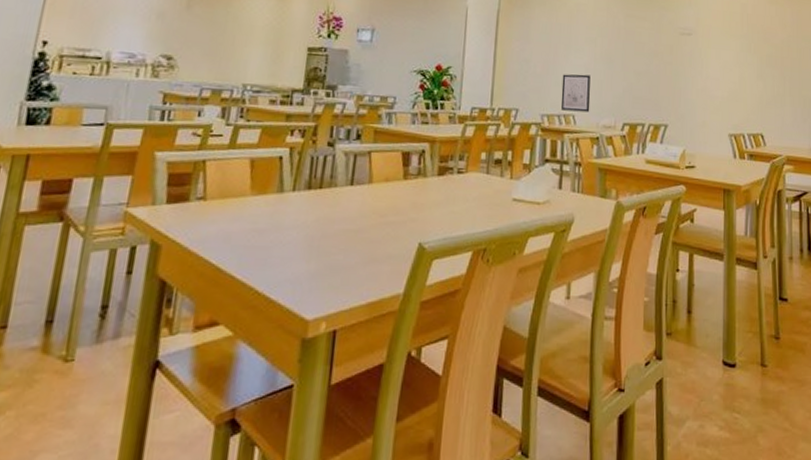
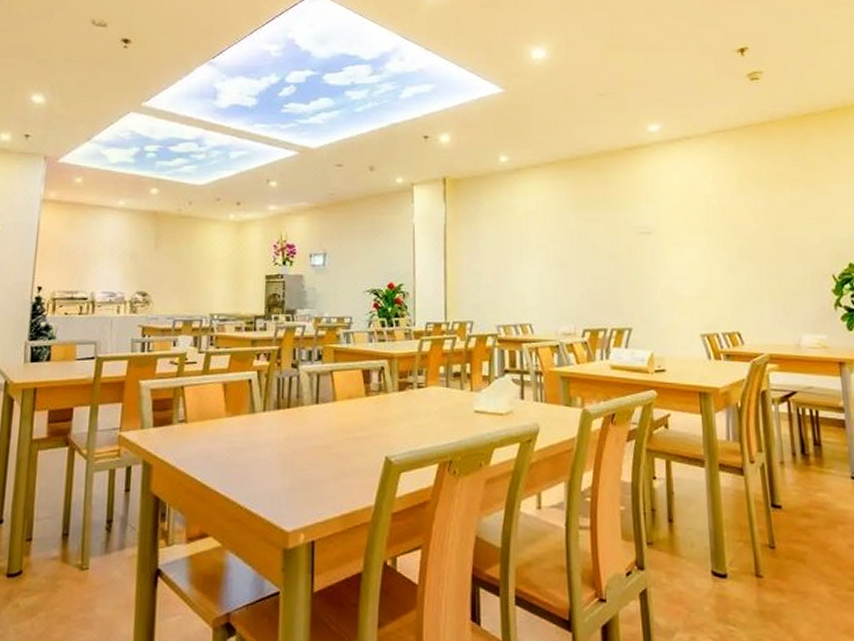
wall art: present [560,74,591,113] -> none [516,282,547,321]

